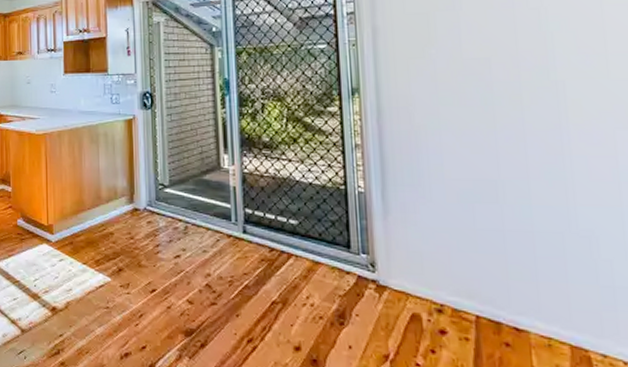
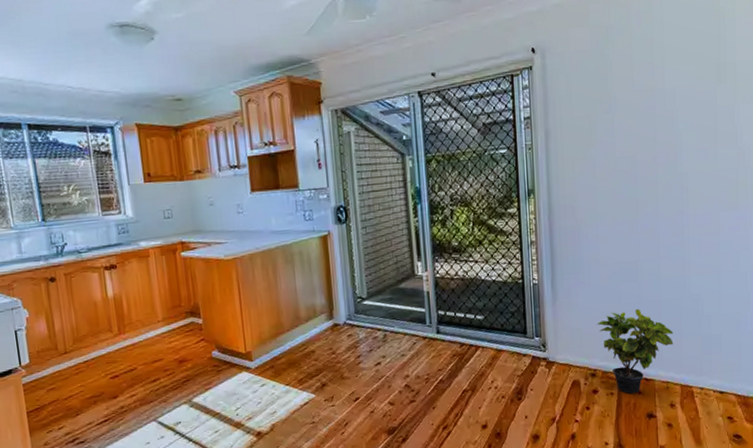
potted plant: none [443,237,556,345] -> present [597,308,674,394]

